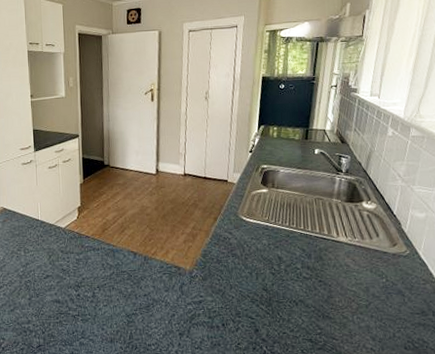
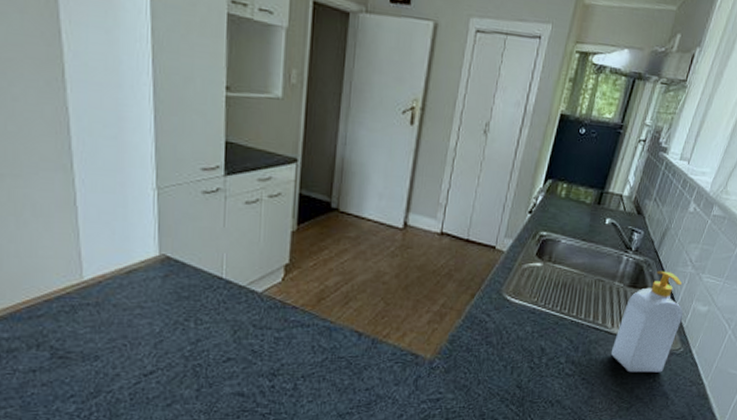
soap bottle: none [341,187,403,274] -> present [611,272,684,373]

